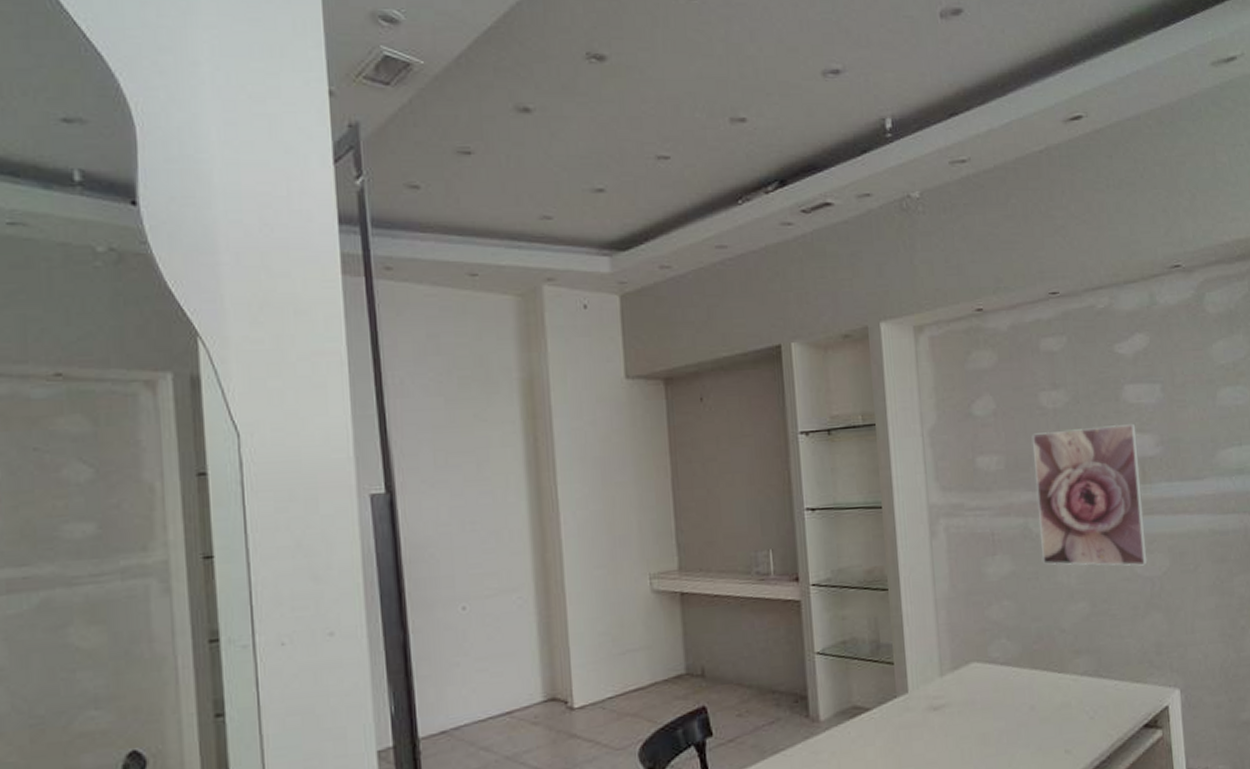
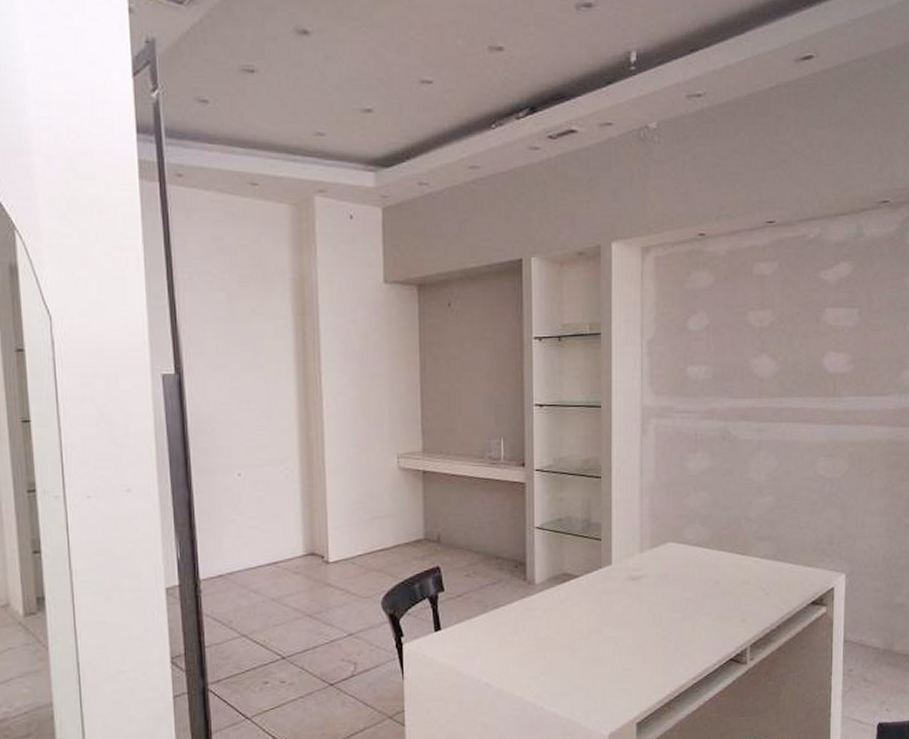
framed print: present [1031,424,1148,566] -> none [738,343,832,468]

